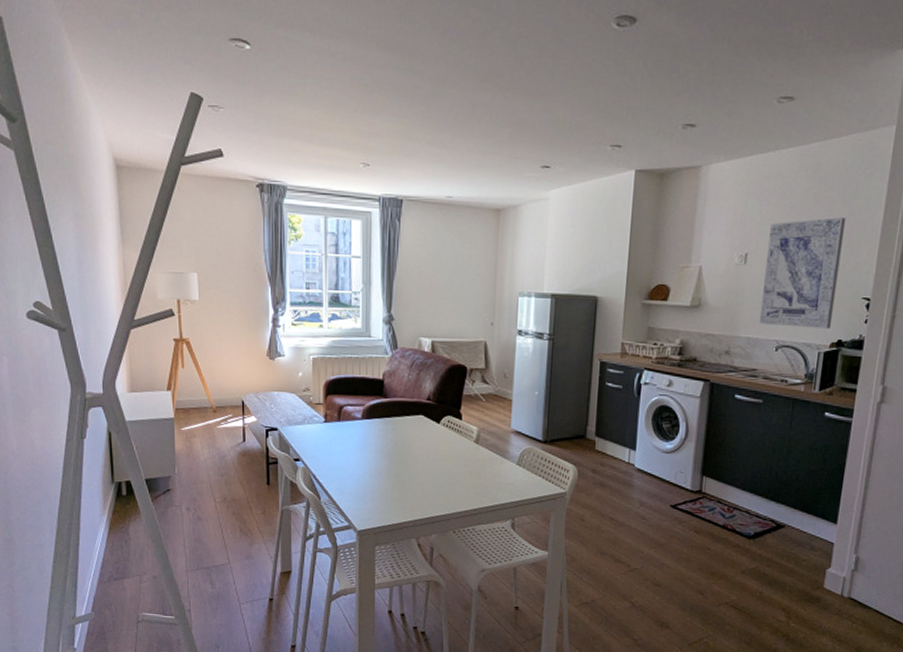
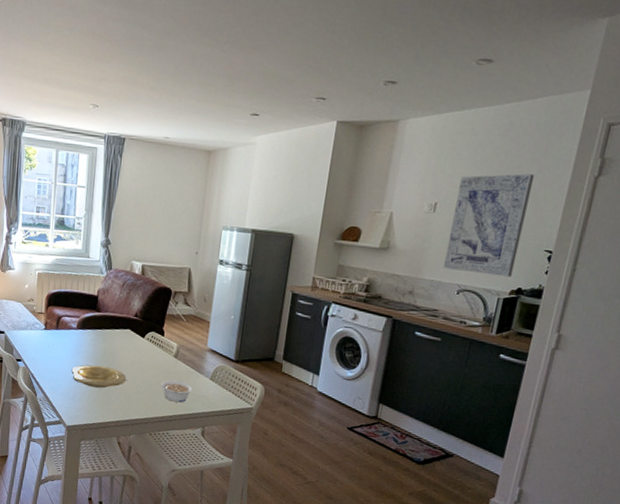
plate: none [359,458,423,484] -> present [71,364,127,388]
legume: none [462,468,498,493] -> present [161,380,193,403]

